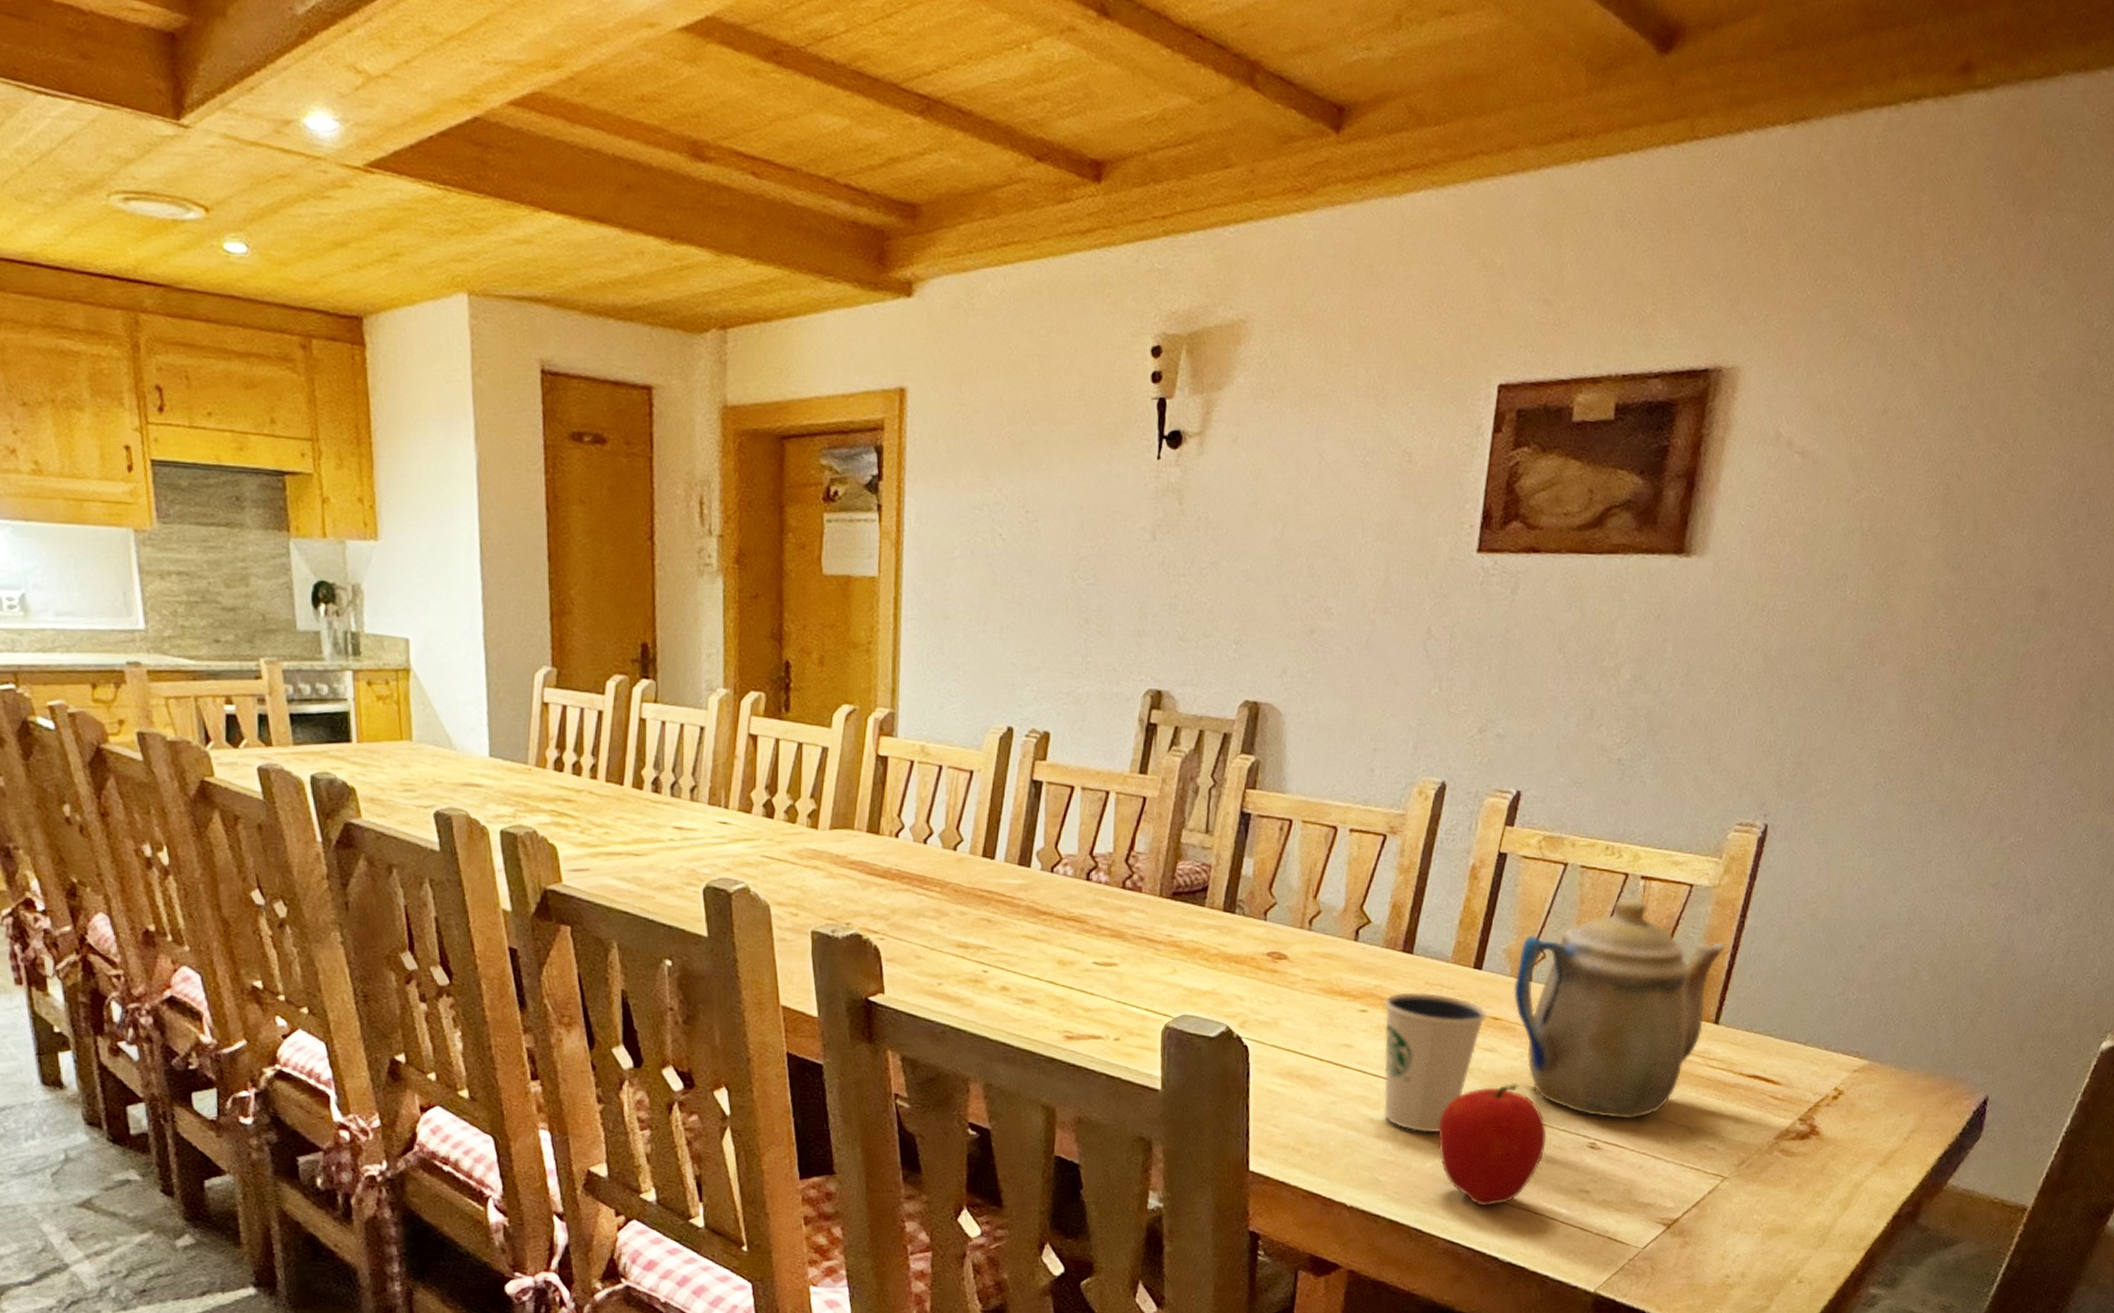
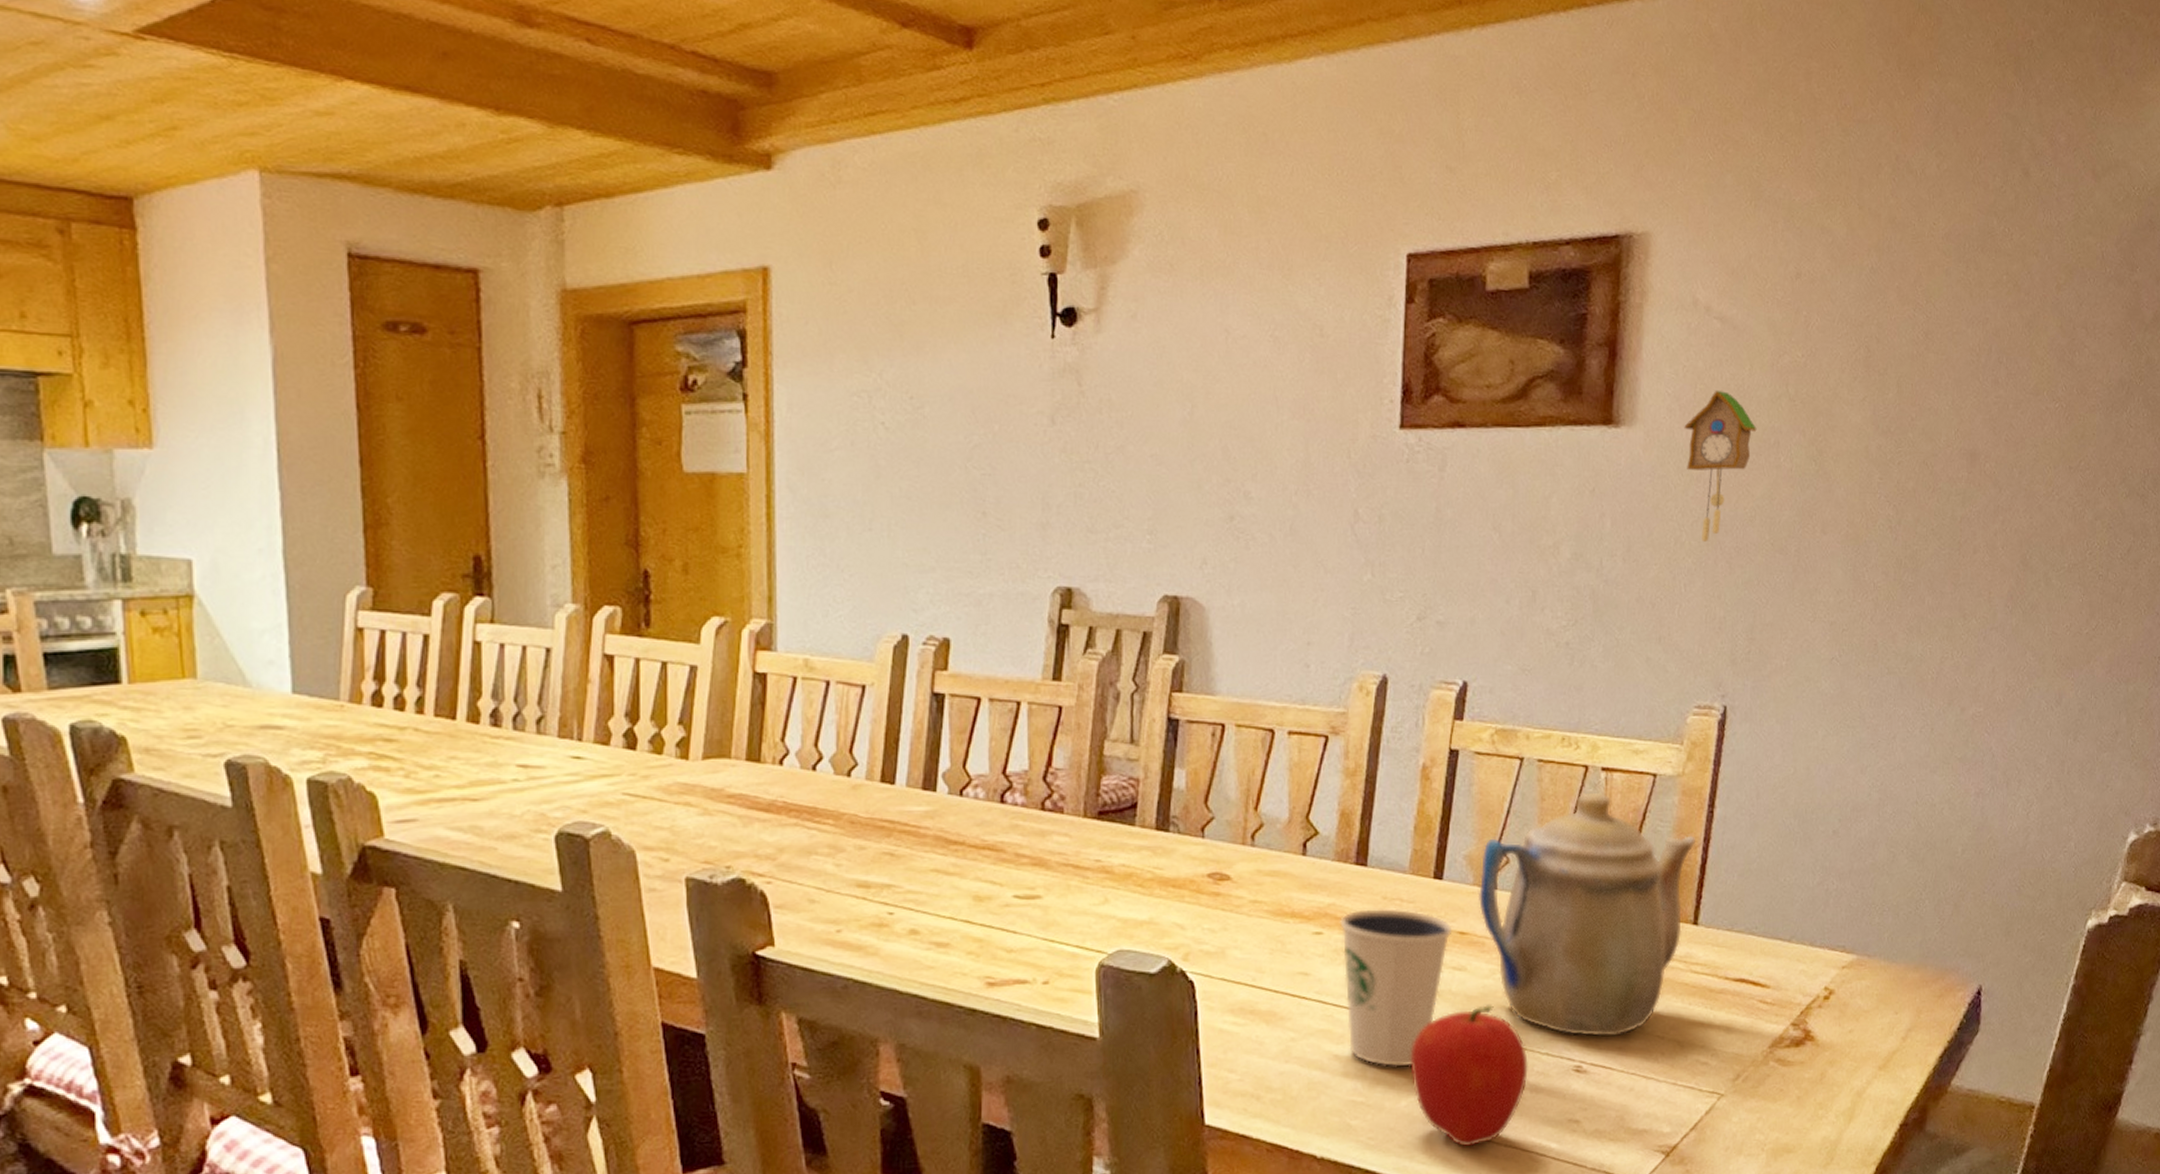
cuckoo clock: none [1752,523,1827,669] -> present [1684,390,1757,542]

